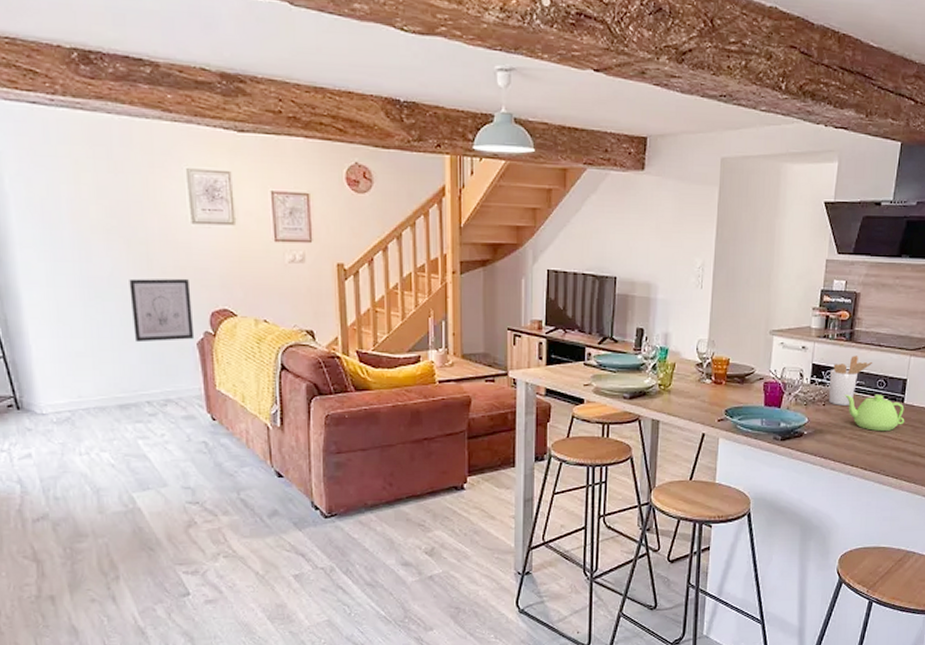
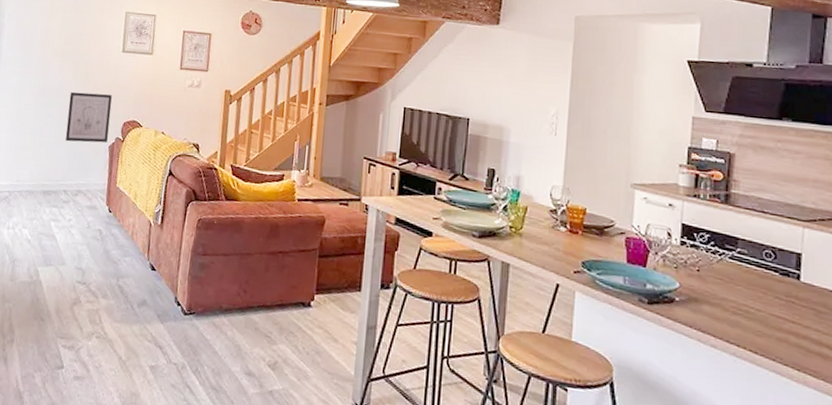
utensil holder: present [829,355,873,405] -> none [704,220,757,275]
teapot: present [845,395,905,432] -> none [723,262,803,312]

